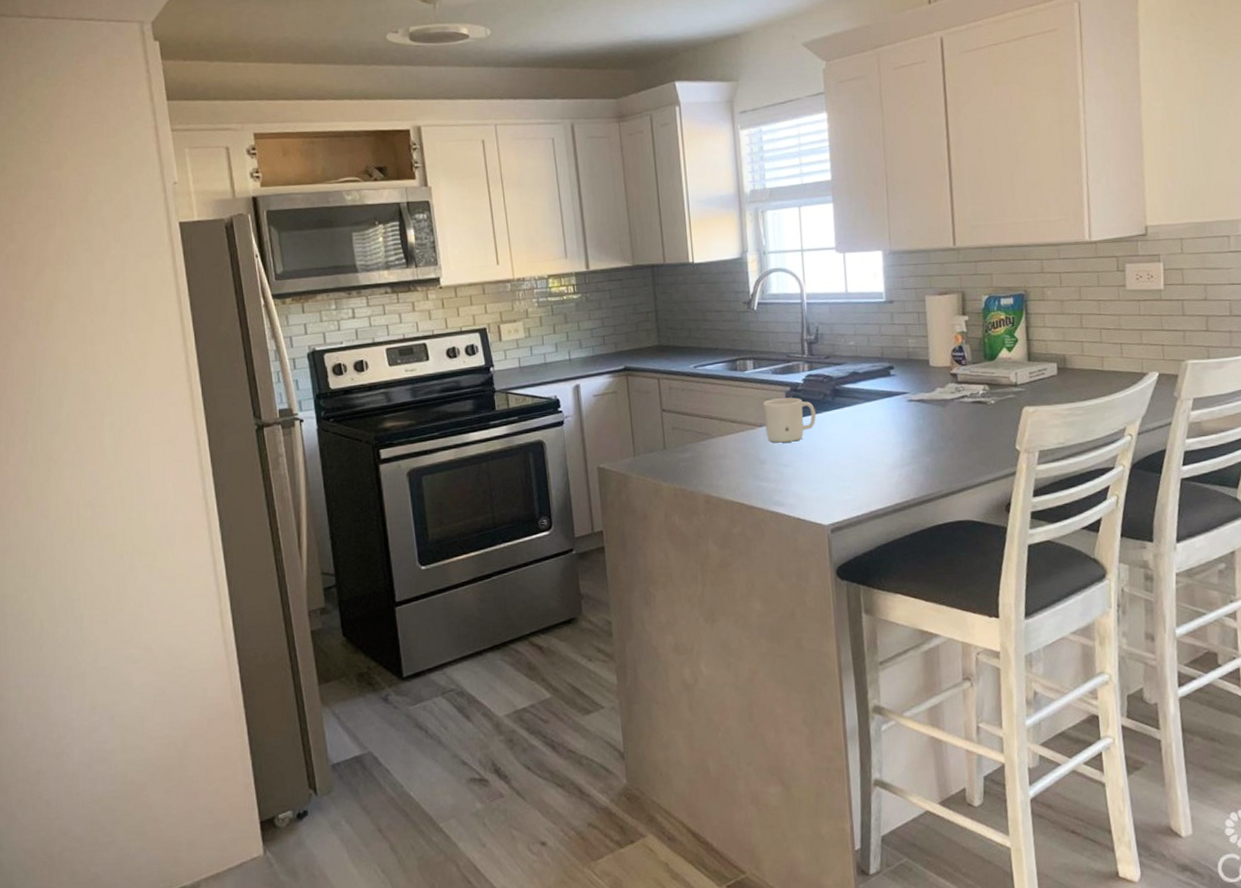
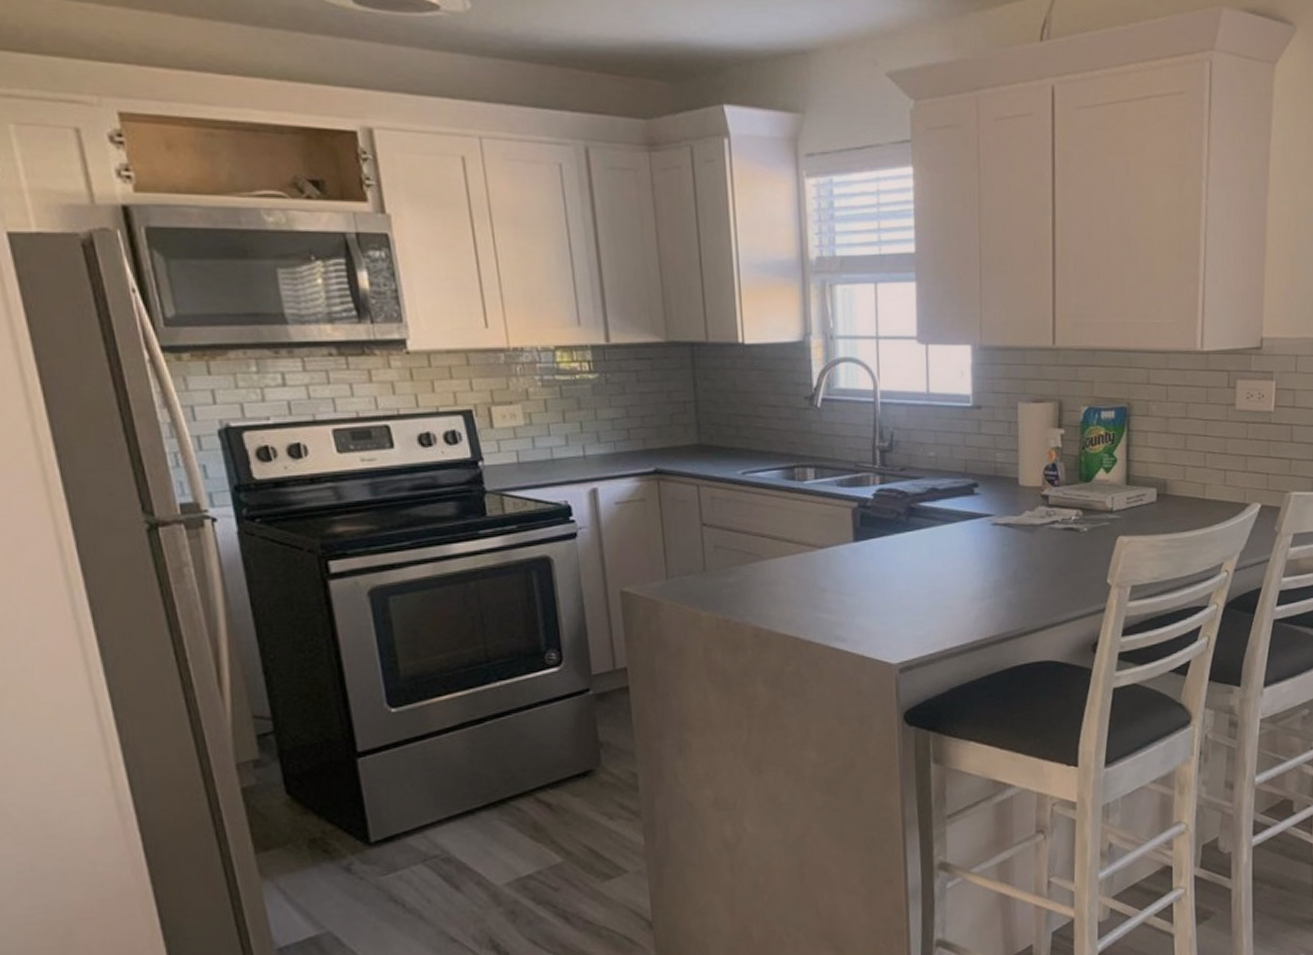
mug: present [762,397,816,443] -> none [824,515,887,568]

